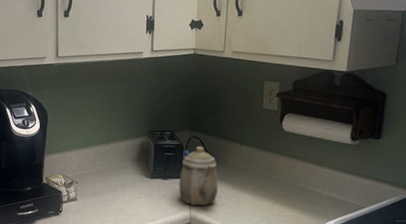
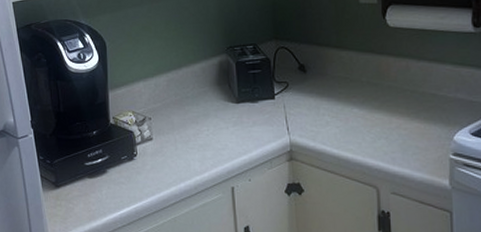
teapot: present [178,146,218,206] -> none [271,57,319,129]

